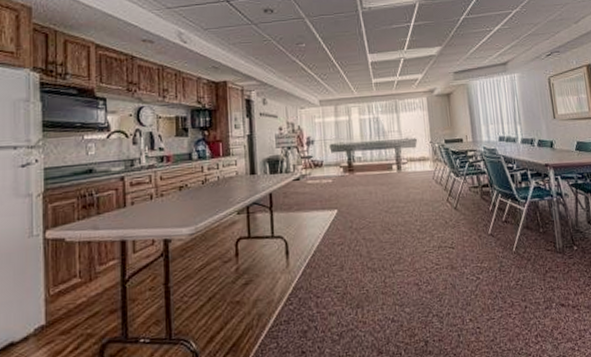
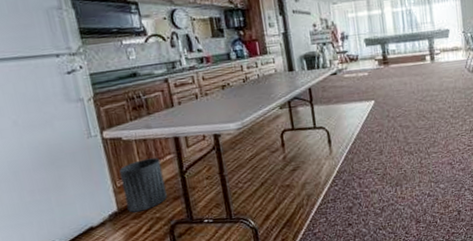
trash can: none [56,263,103,327] -> present [119,157,167,213]

